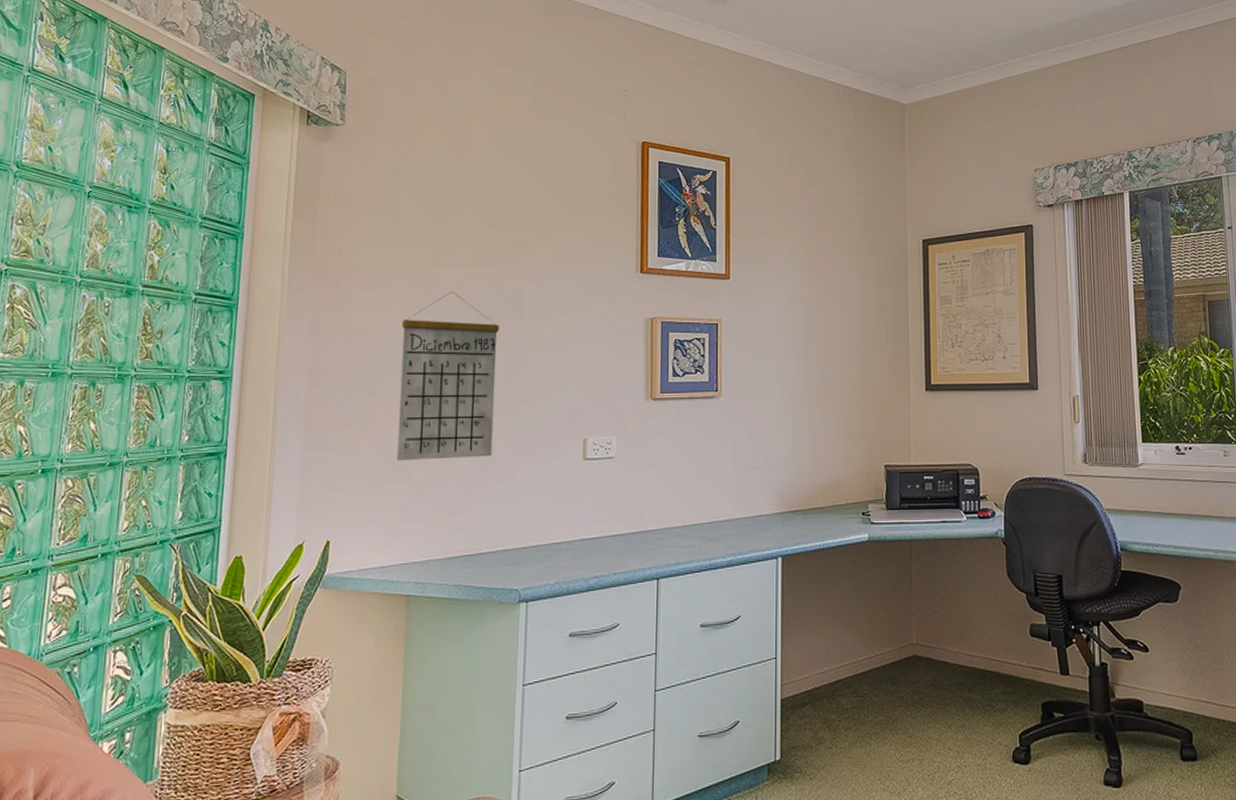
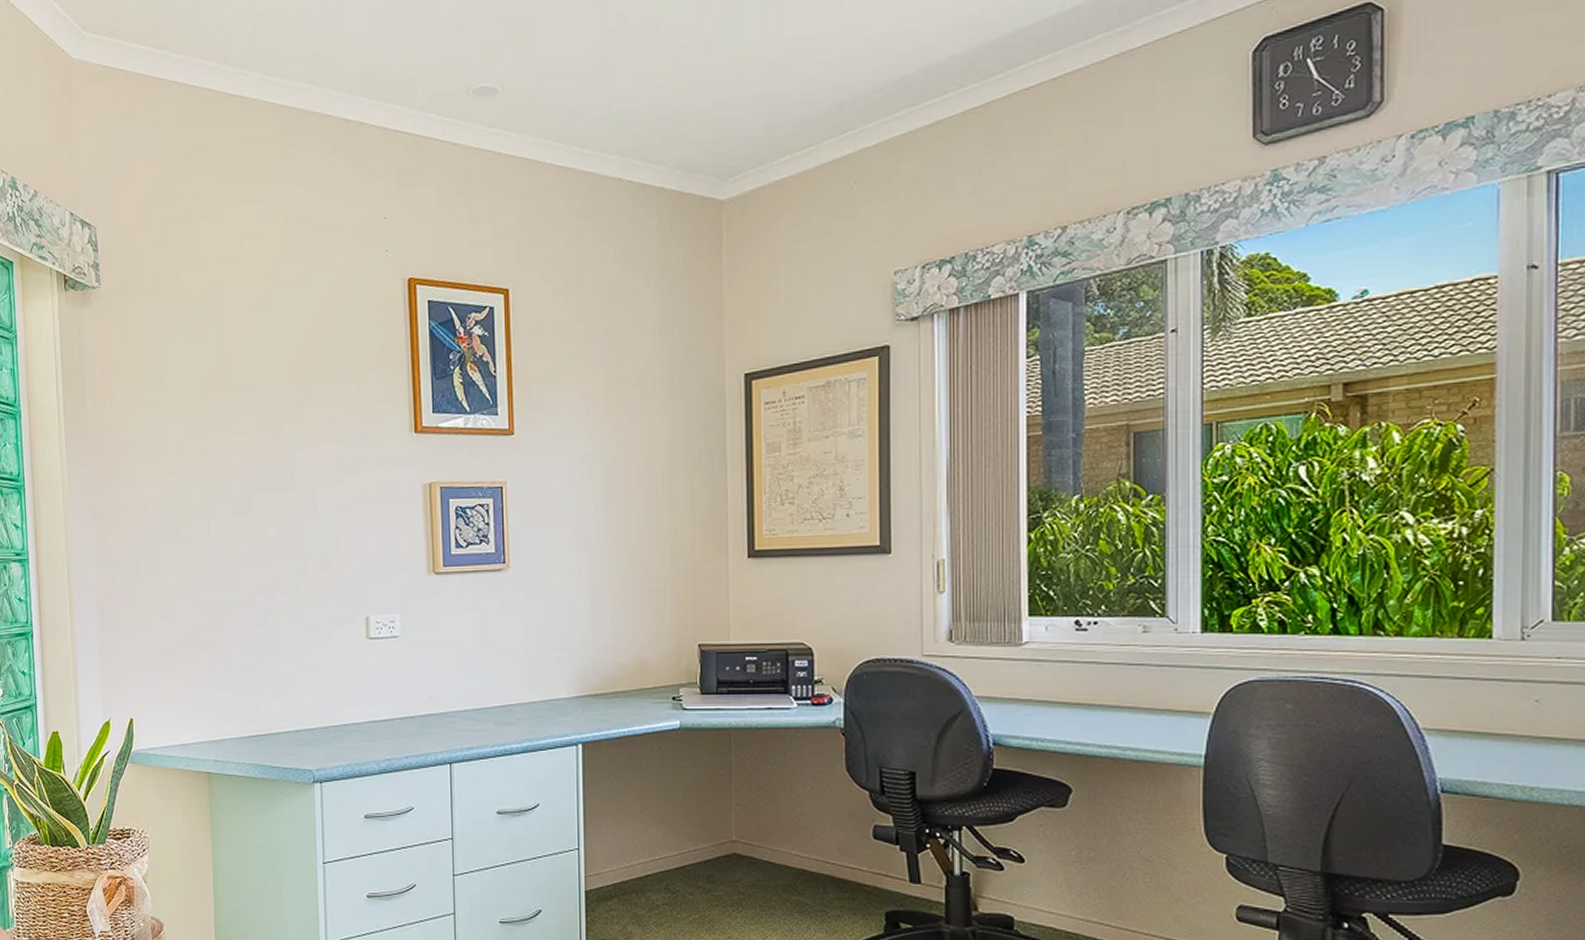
calendar: present [396,291,499,462] -> none [176,462,276,641]

